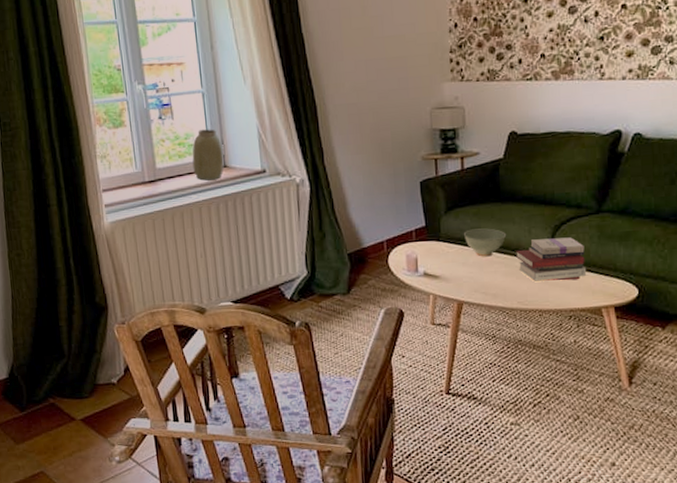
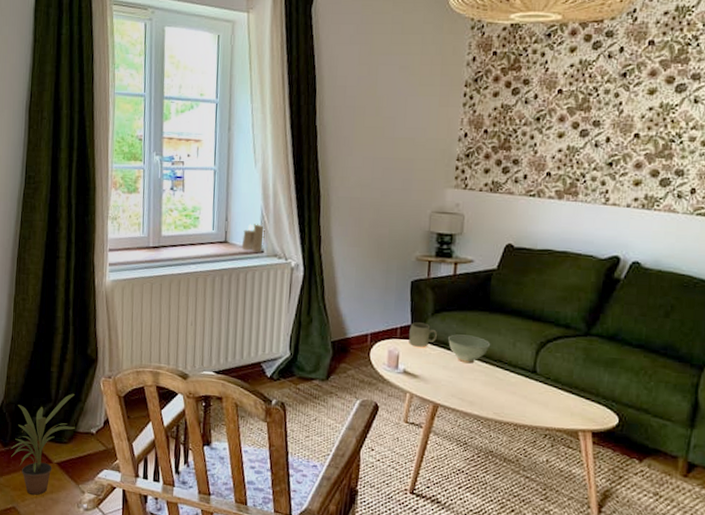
potted plant: none [28,346,95,456] -> present [10,394,76,495]
vase: present [192,129,224,181] -> none [195,204,226,254]
candle: none [242,143,265,173] -> present [241,224,265,252]
mug: none [424,222,454,248] -> present [409,322,438,348]
books: present [516,237,587,281] -> none [498,353,568,399]

